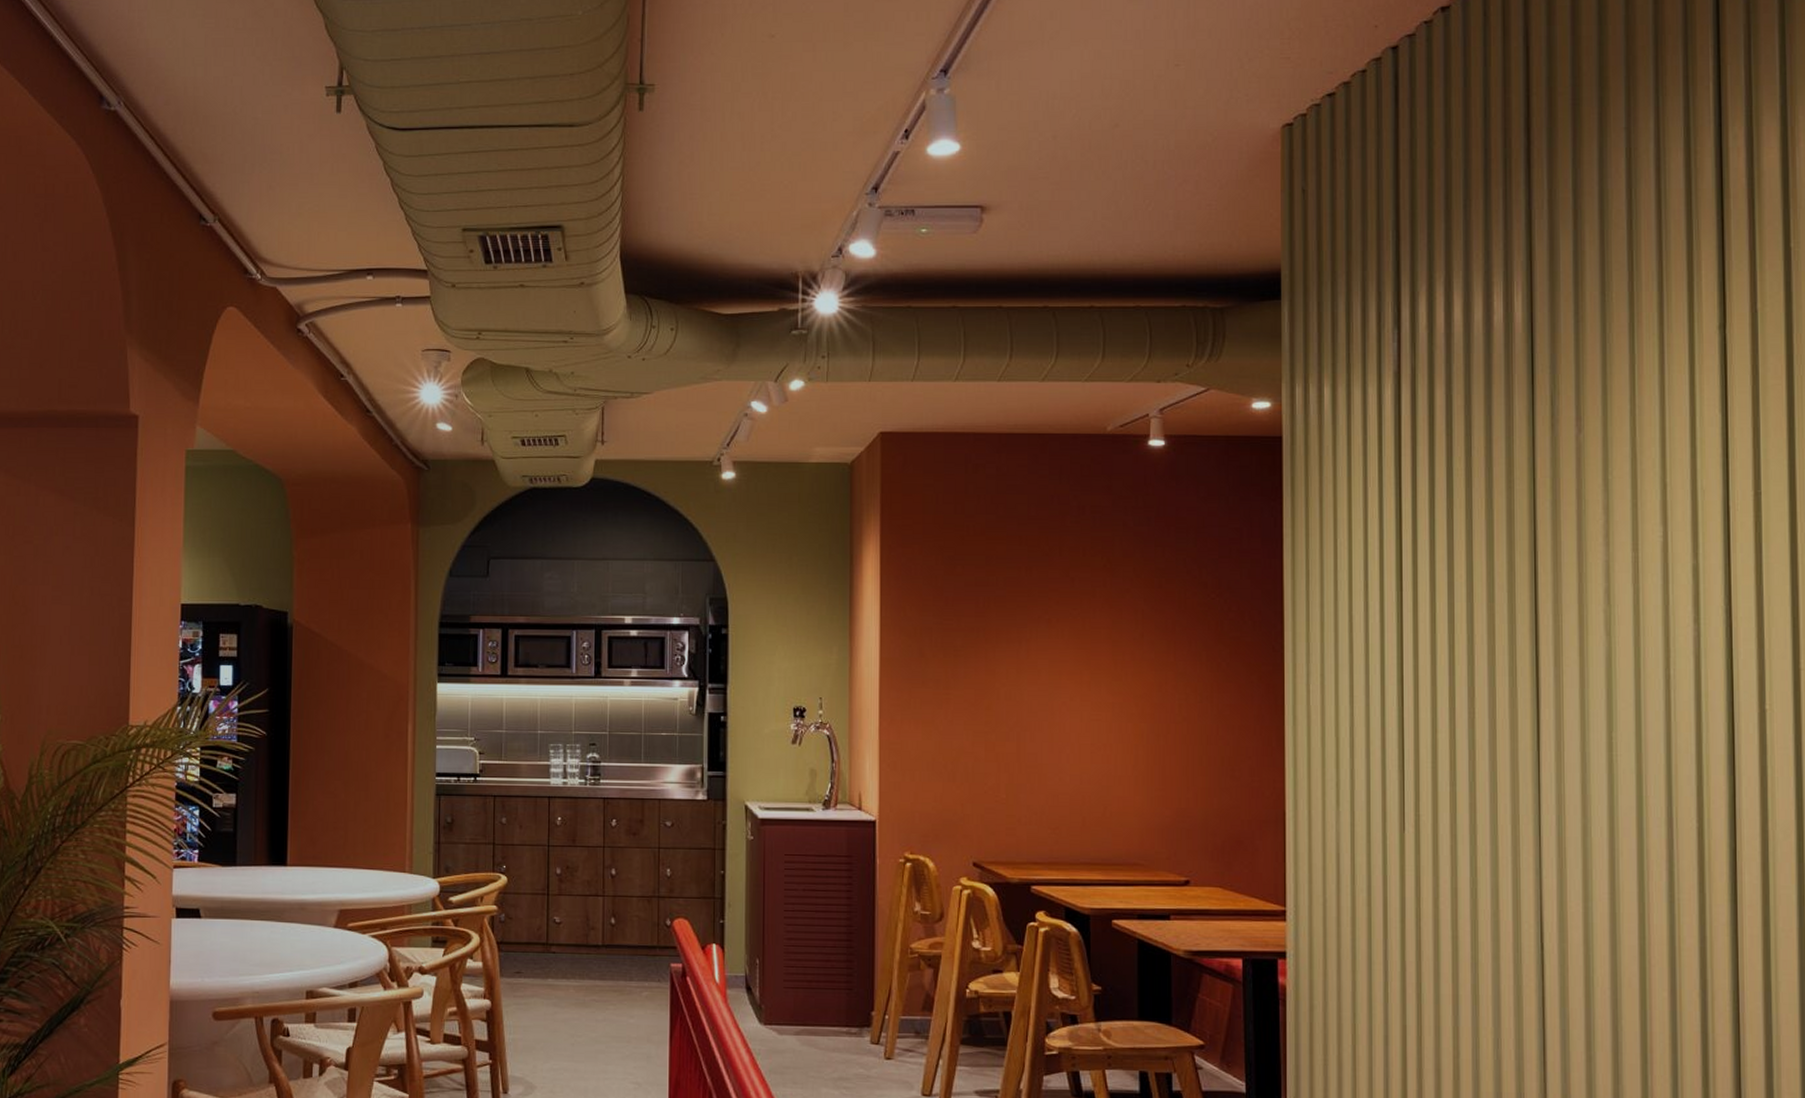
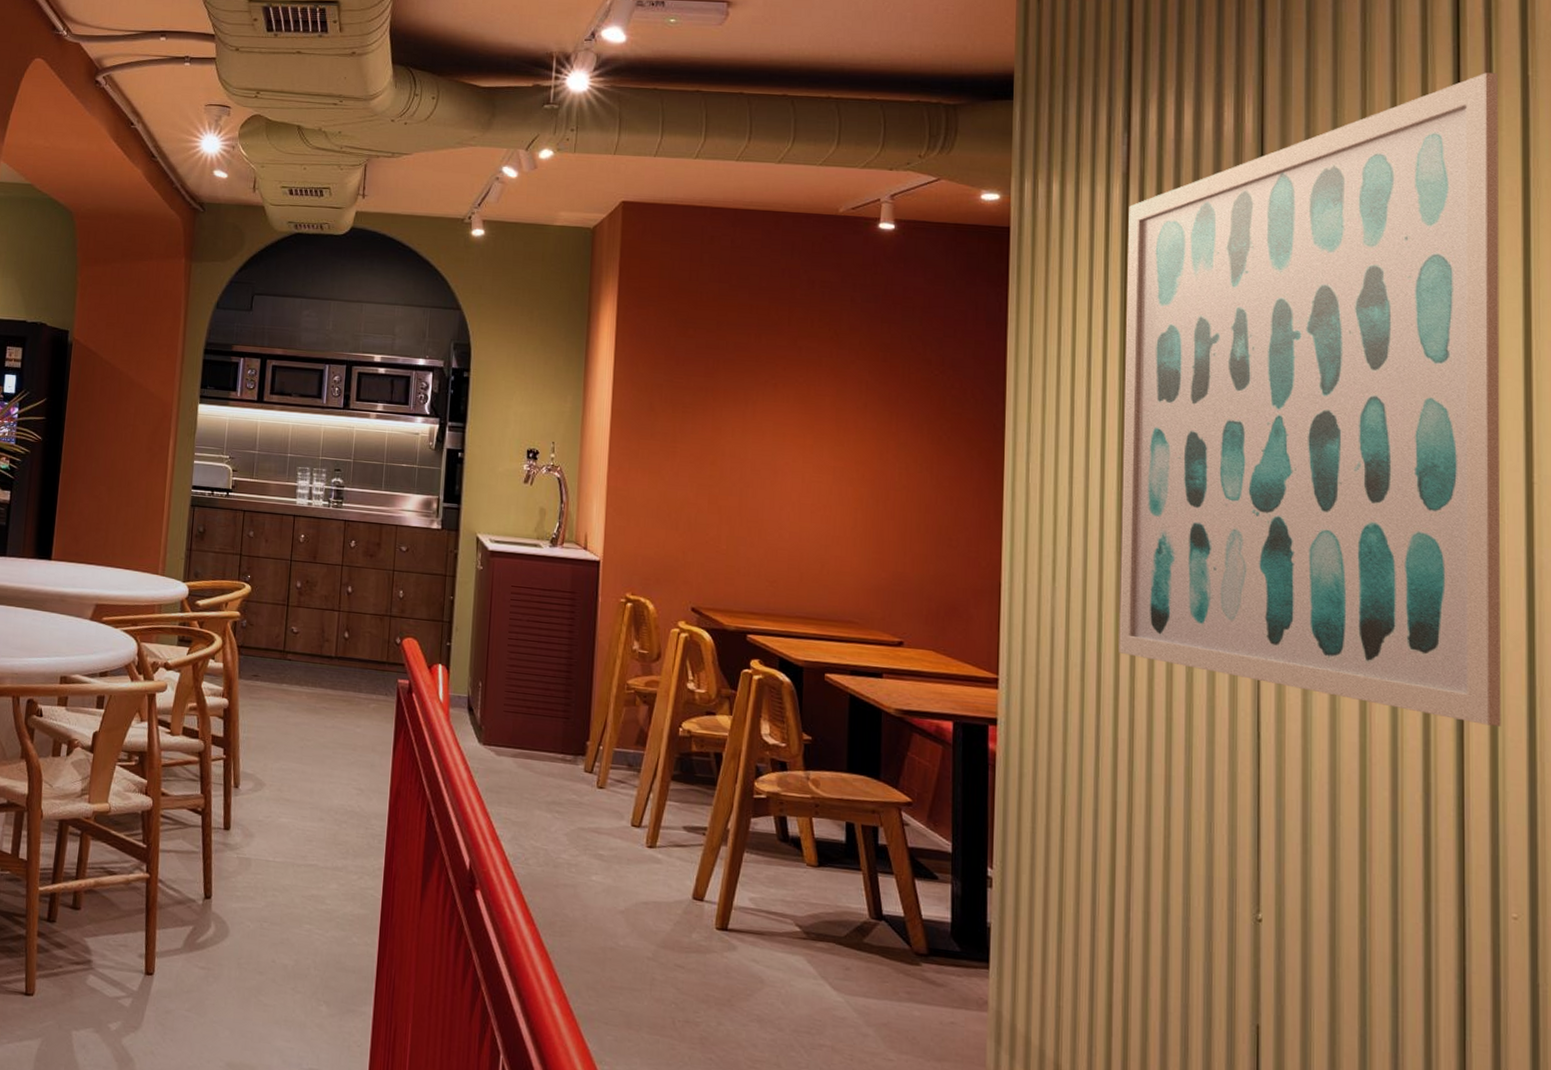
wall art: none [1401,246,1773,917] -> present [1119,73,1501,727]

